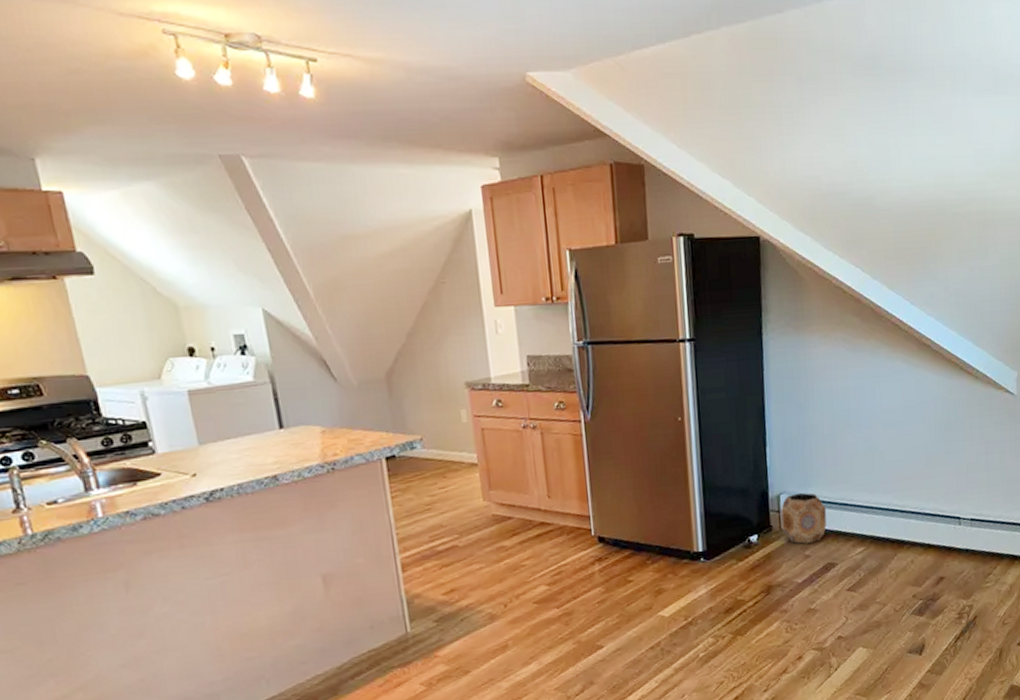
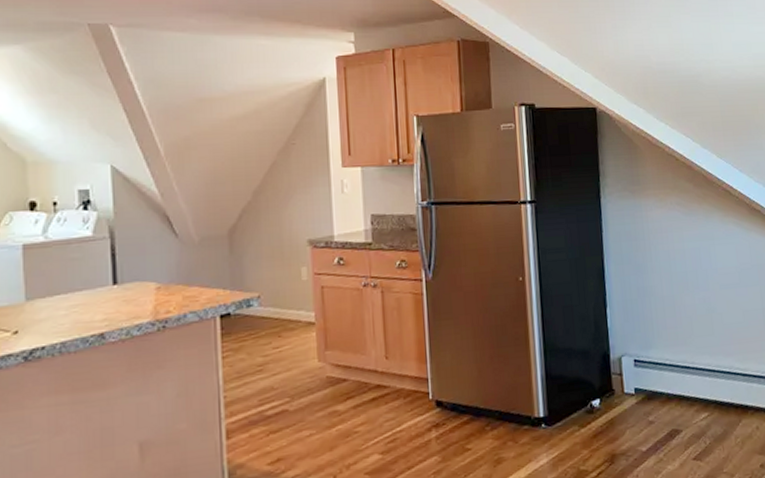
planter: present [780,492,827,544] -> none [622,354,669,409]

